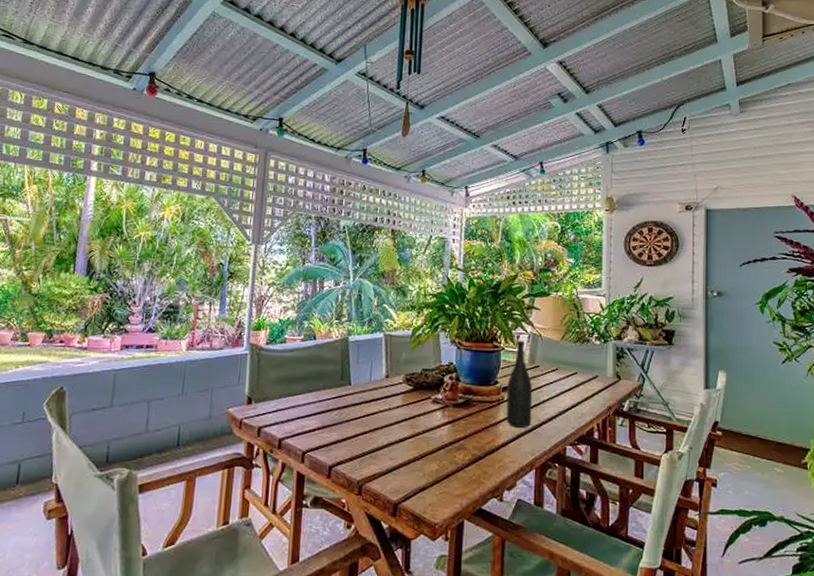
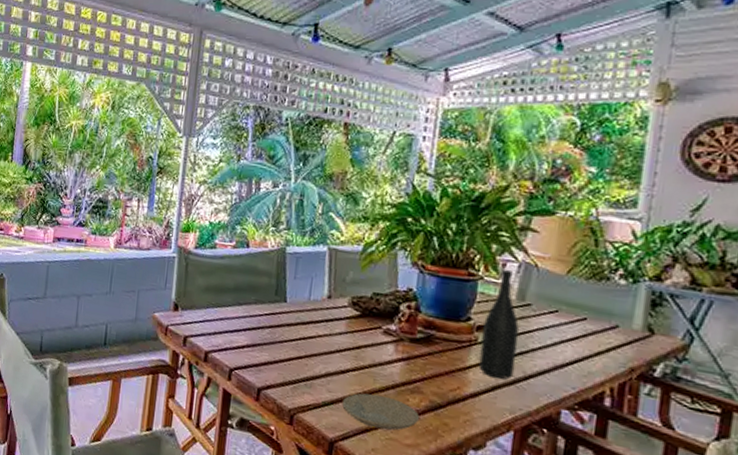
plate: none [403,455,464,486] -> present [342,393,419,431]

